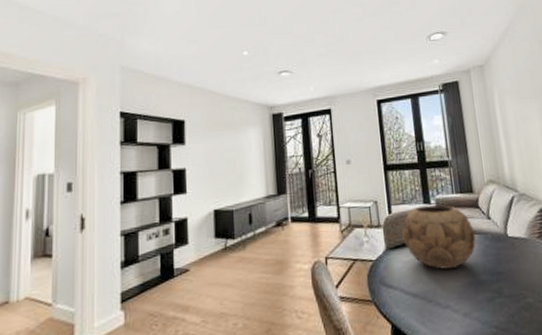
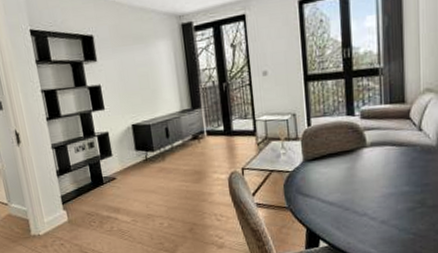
decorative bowl: present [402,204,477,270] -> none [321,116,403,181]

